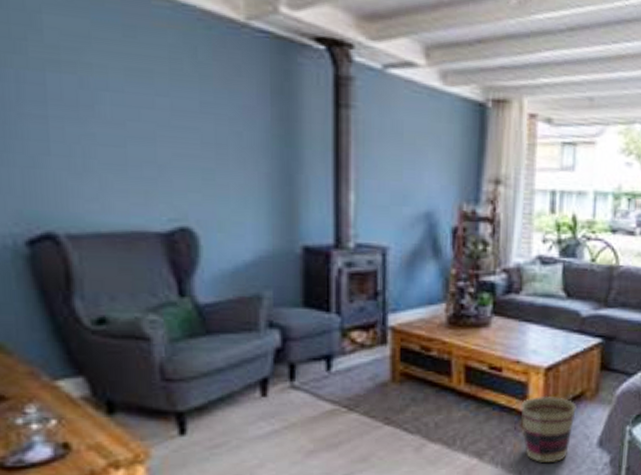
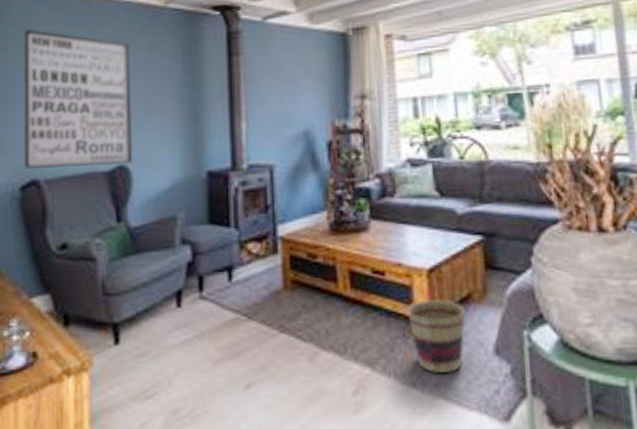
wall art: none [14,15,201,226] -> present [23,29,133,169]

